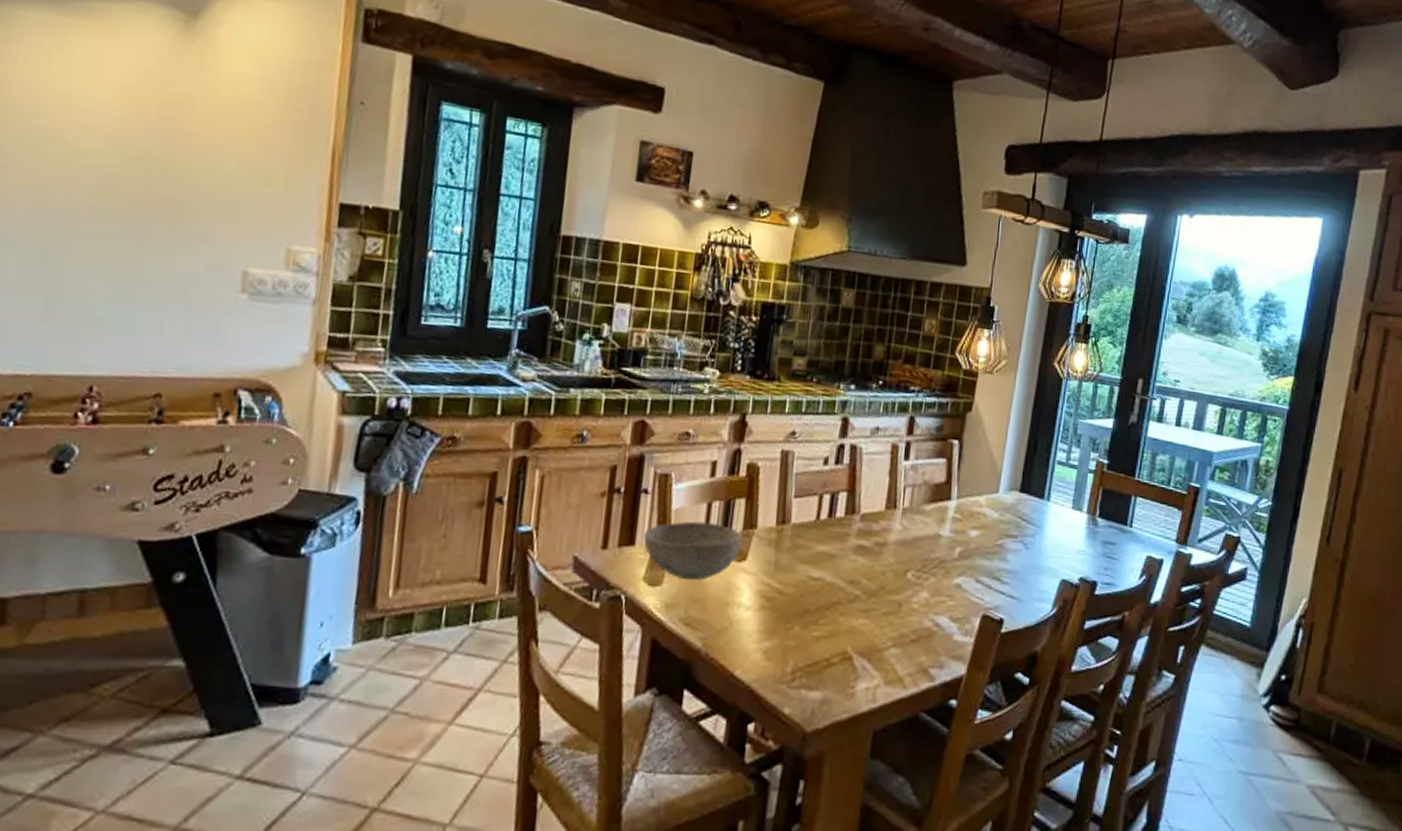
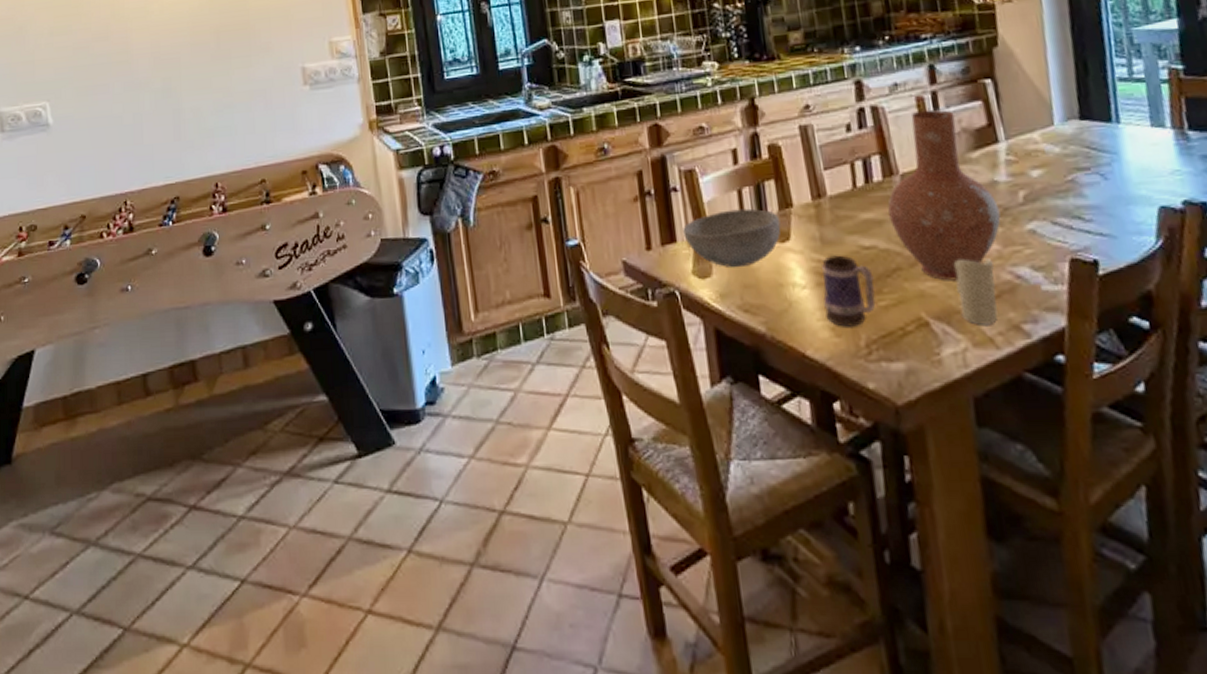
mug: none [762,581,814,653] -> present [822,255,876,327]
vase: none [841,457,937,621] -> present [887,109,1001,281]
candle: none [881,601,920,665] -> present [954,258,998,325]

